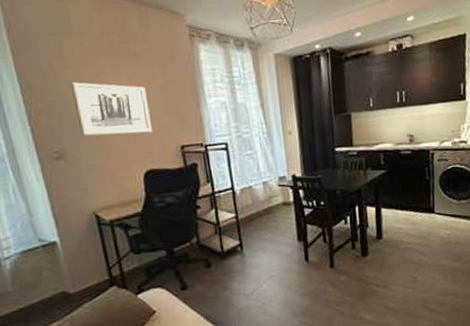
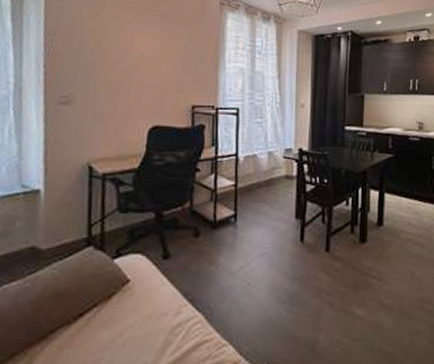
wall art: present [70,82,153,137] -> none [93,32,168,89]

